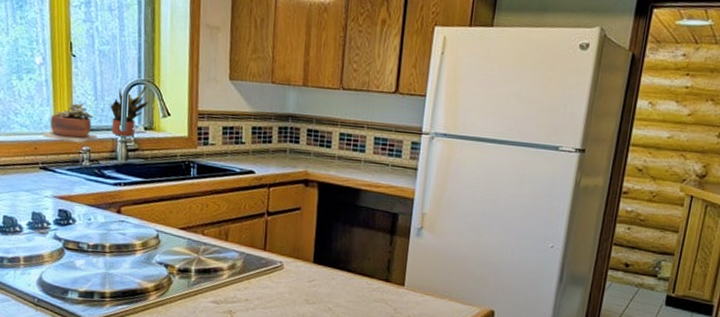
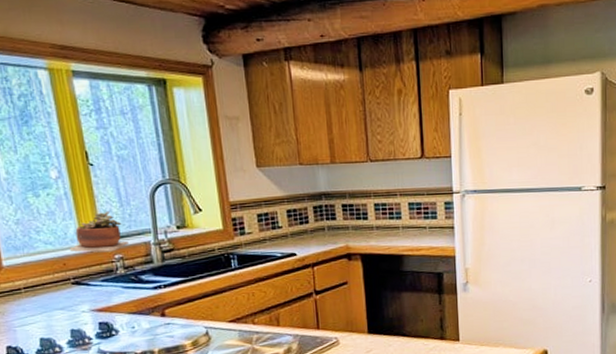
potted plant: present [110,84,149,137] -> none [137,183,178,239]

